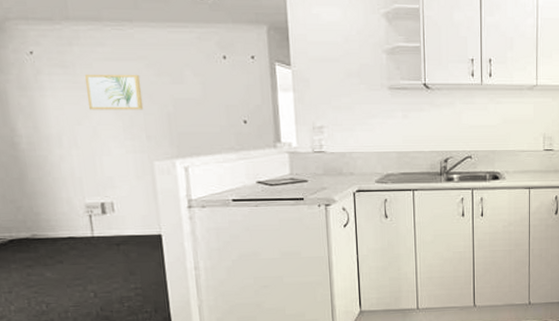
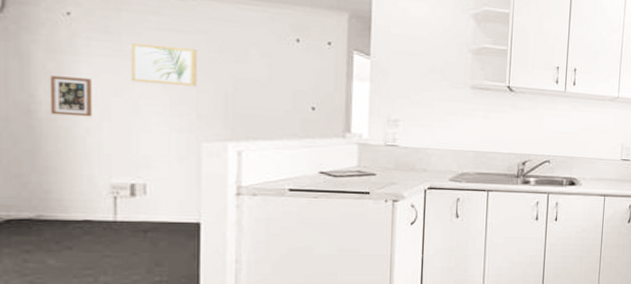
picture frame: none [24,110,62,146] -> present [50,75,92,117]

